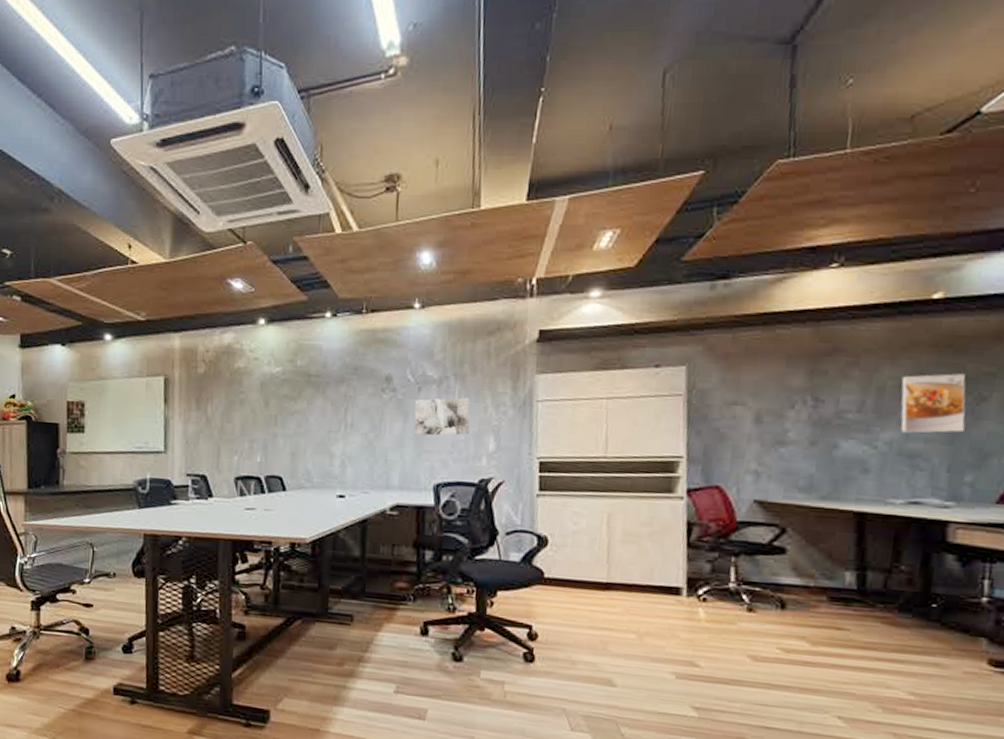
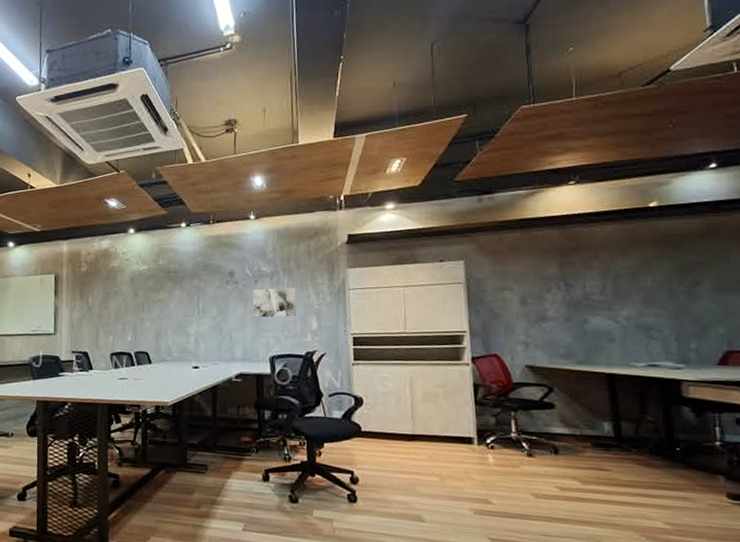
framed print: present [900,373,966,434] -> none [632,263,686,310]

